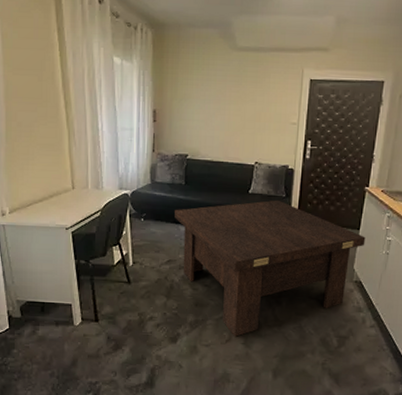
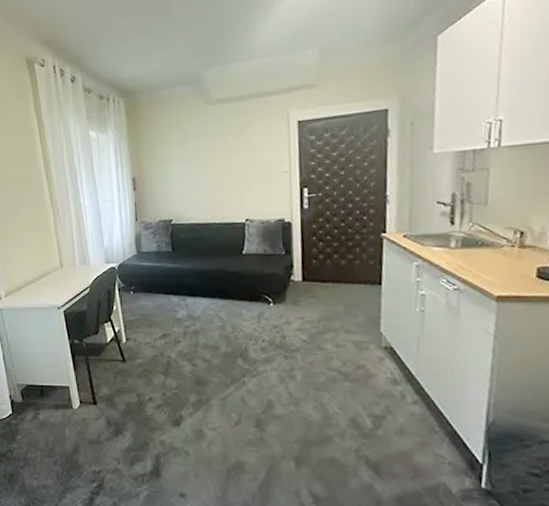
coffee table: present [174,200,366,337] -> none [164,258,391,418]

